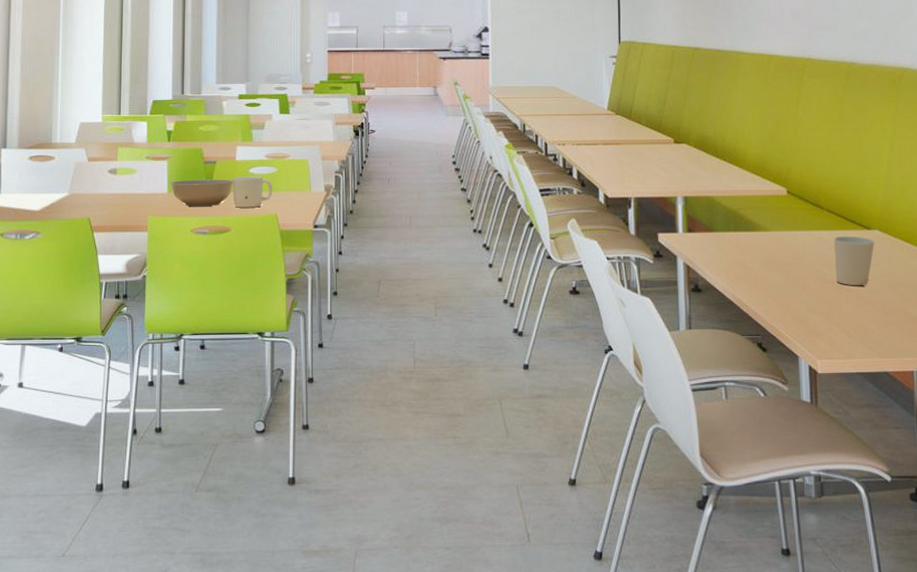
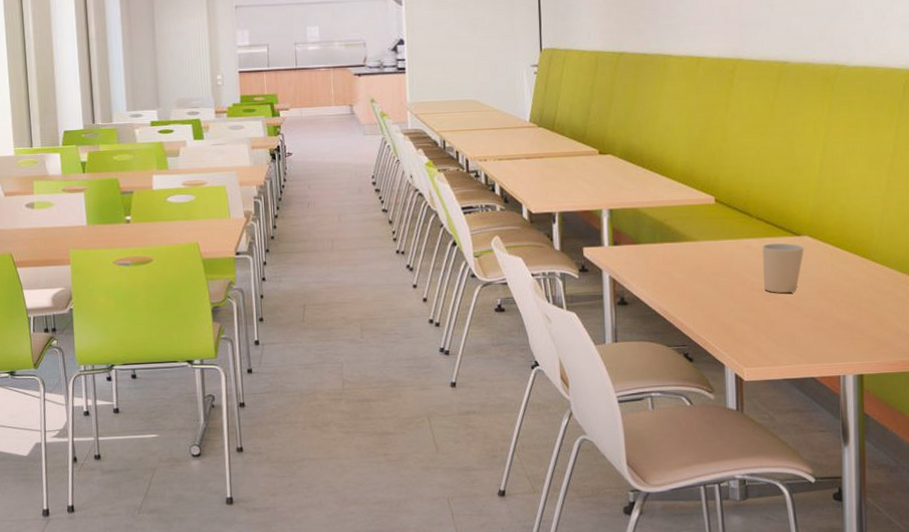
bowl: present [170,179,234,206] -> none [88,209,153,238]
mug: present [233,176,273,208] -> none [151,205,193,238]

